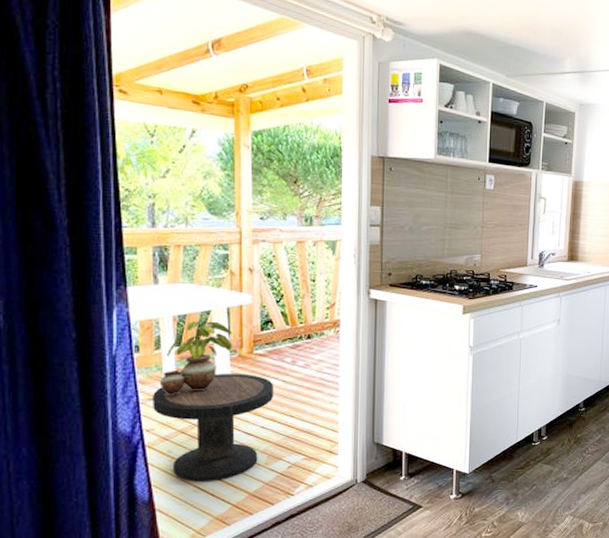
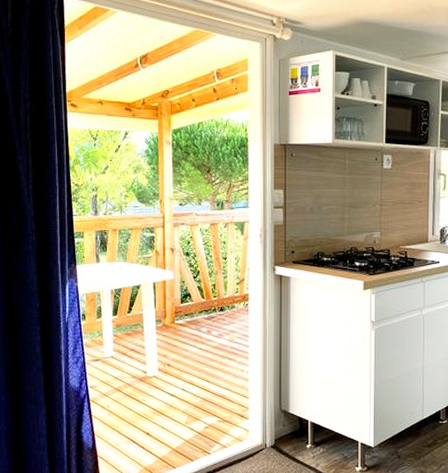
side table: present [153,374,274,483] -> none [96,340,193,436]
potted plant: present [159,320,233,395] -> none [100,293,158,357]

